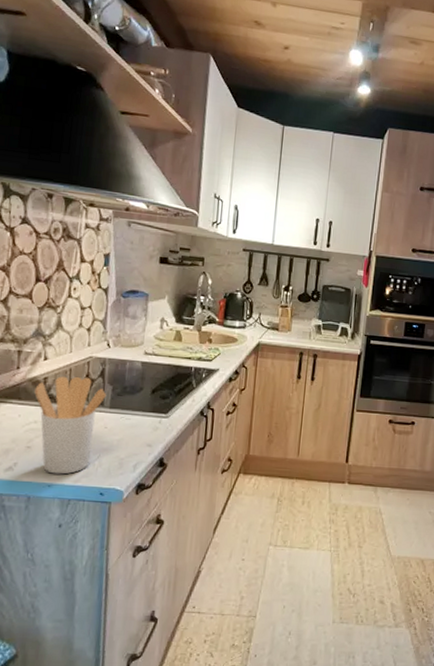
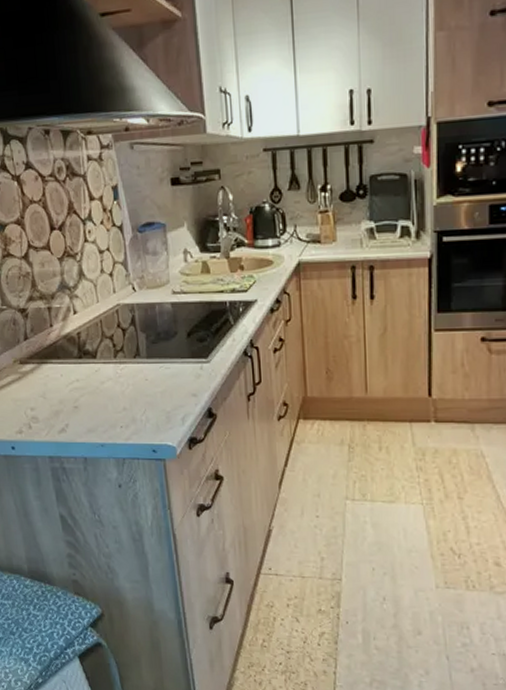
utensil holder: present [34,376,107,475] -> none [71,327,141,433]

